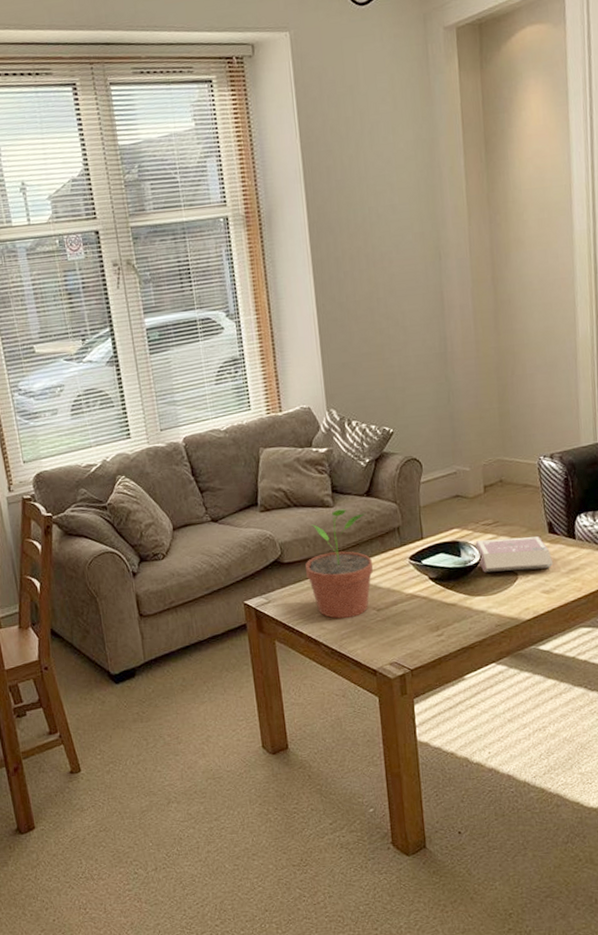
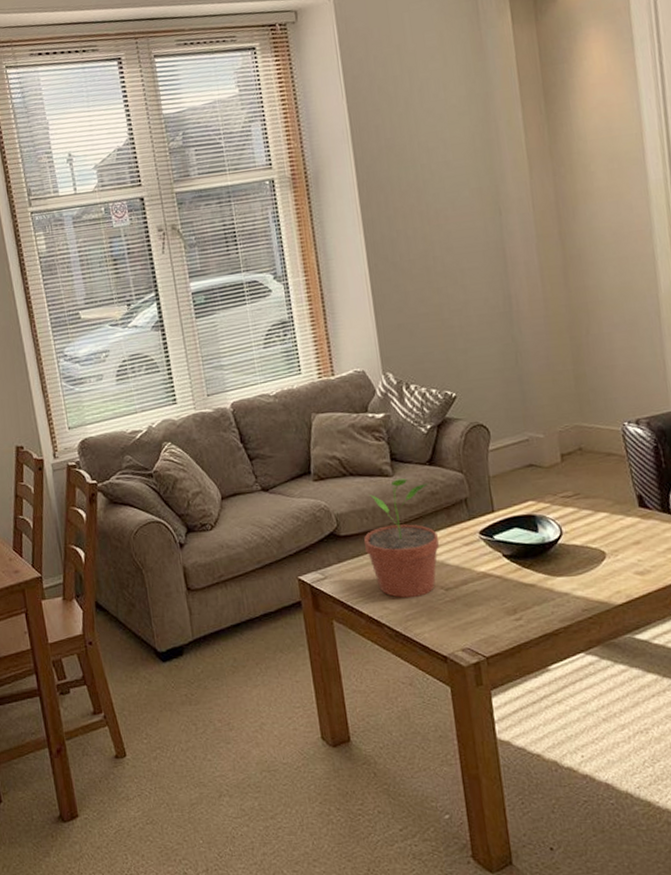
book: present [473,536,554,573] -> none [552,511,647,550]

